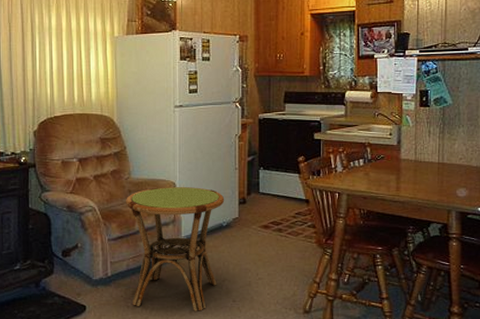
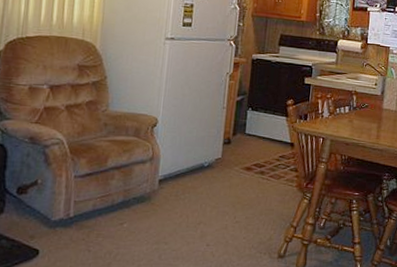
side table: present [126,187,225,311] -> none [95,122,209,256]

